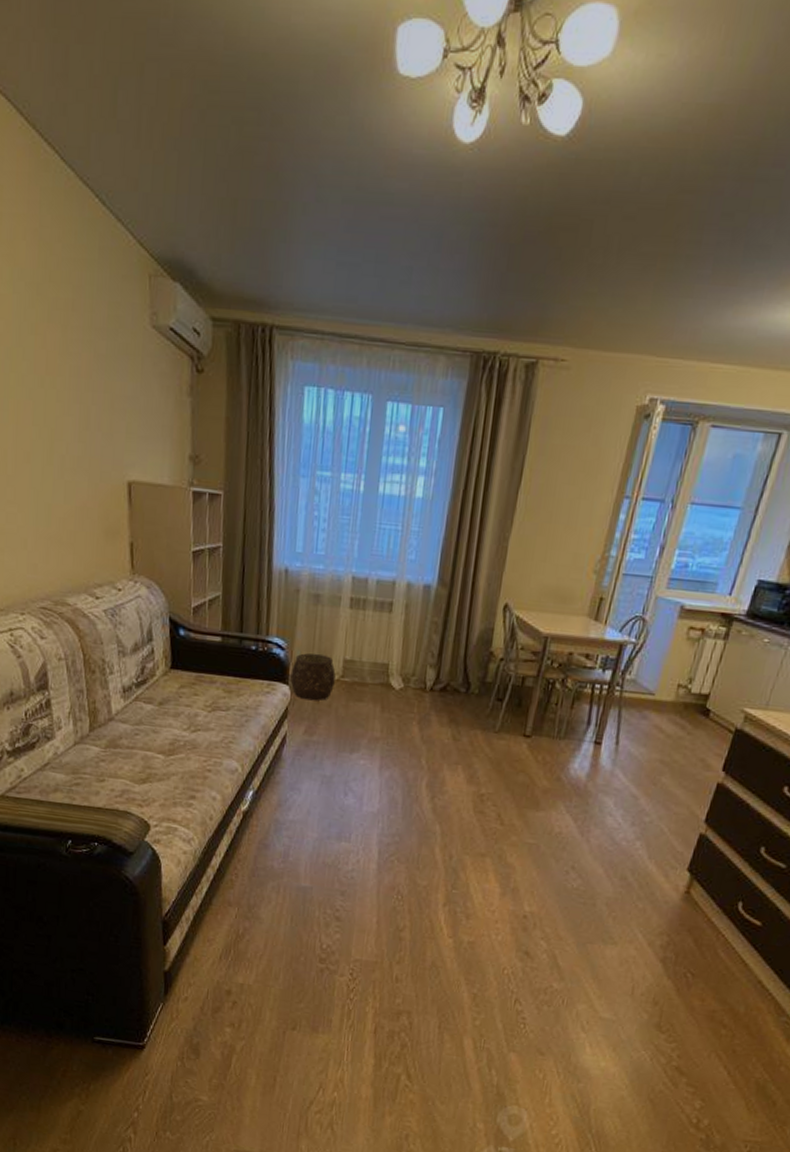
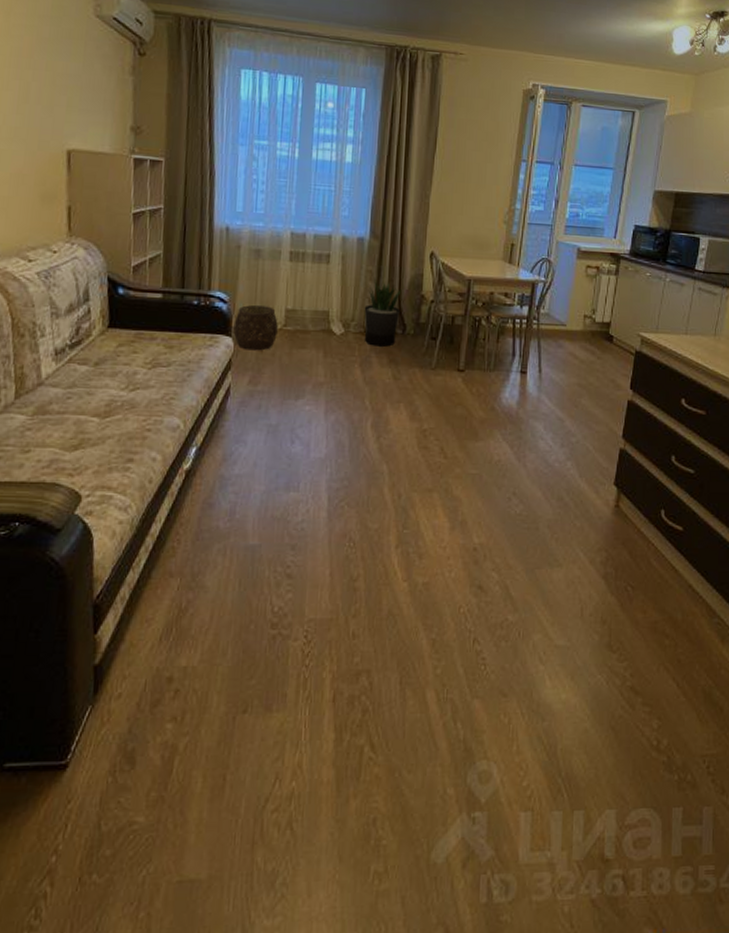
planter: none [424,630,469,706] -> present [364,278,402,347]

